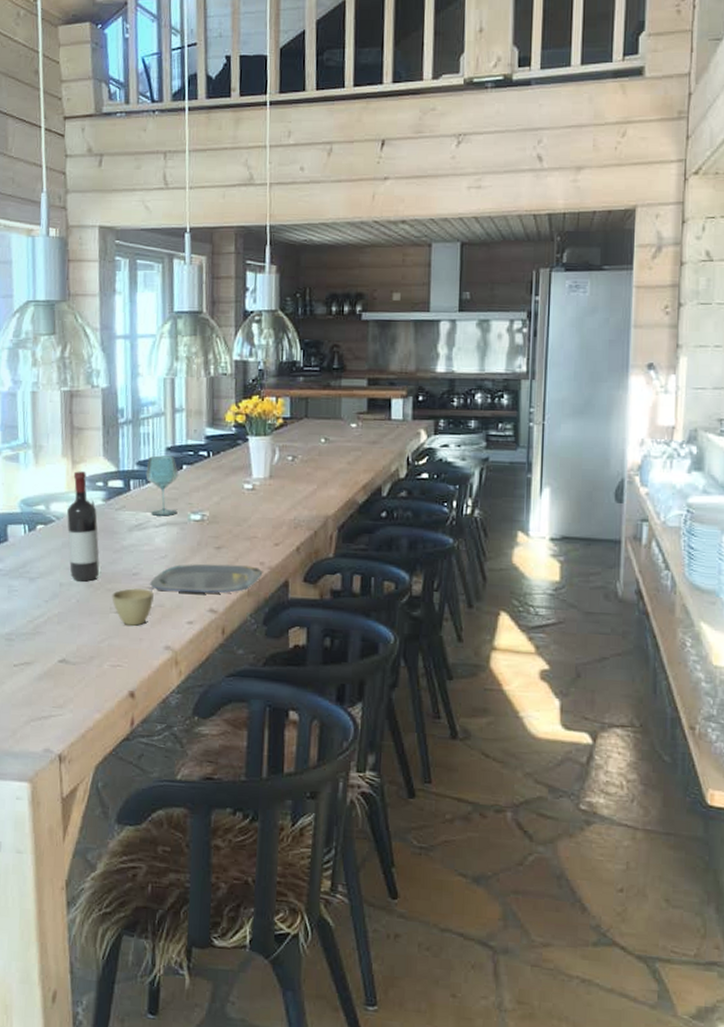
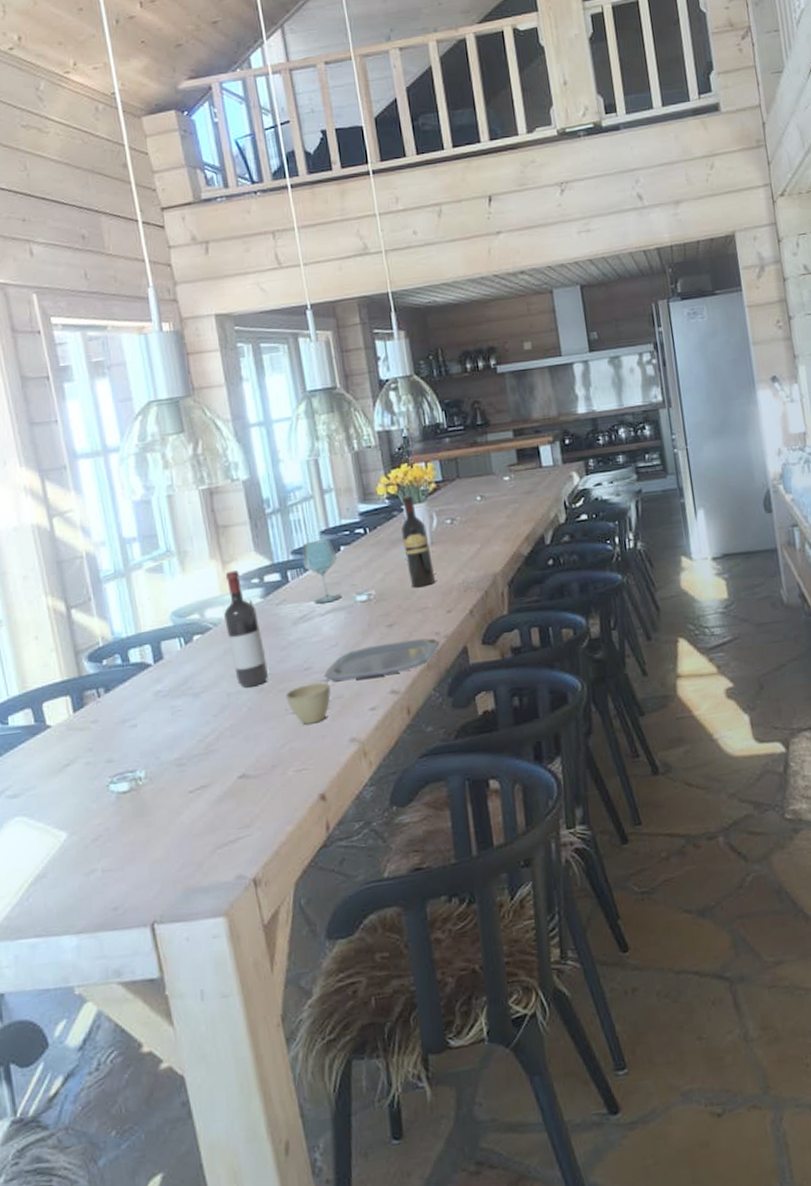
wine bottle: none [242,427,269,517] -> present [400,495,436,588]

